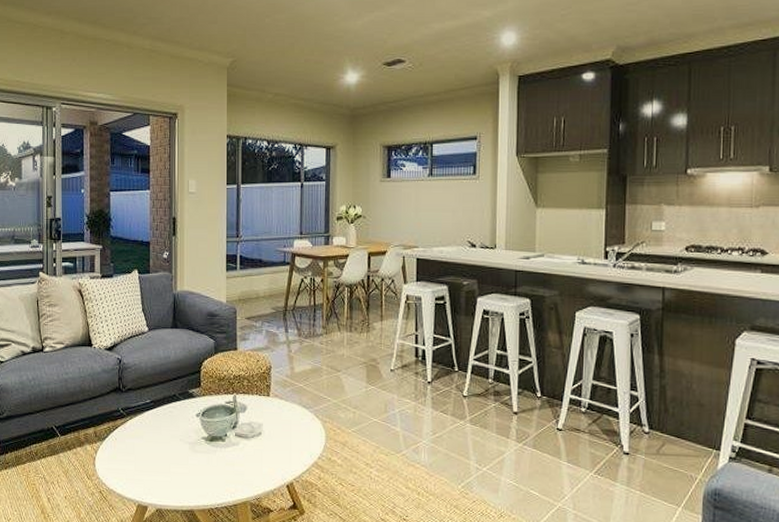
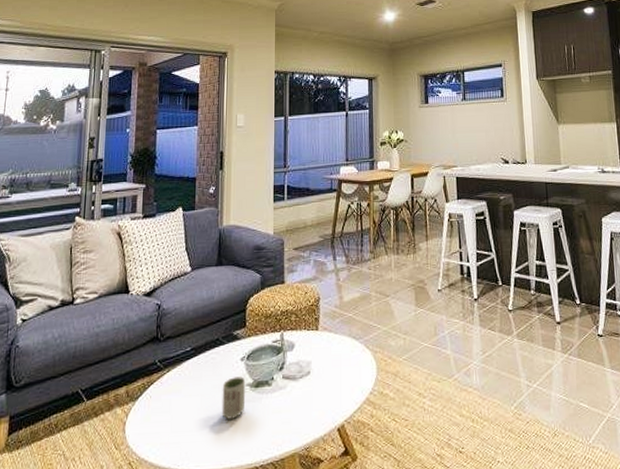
cup: none [180,430,201,466] -> present [221,376,246,419]

